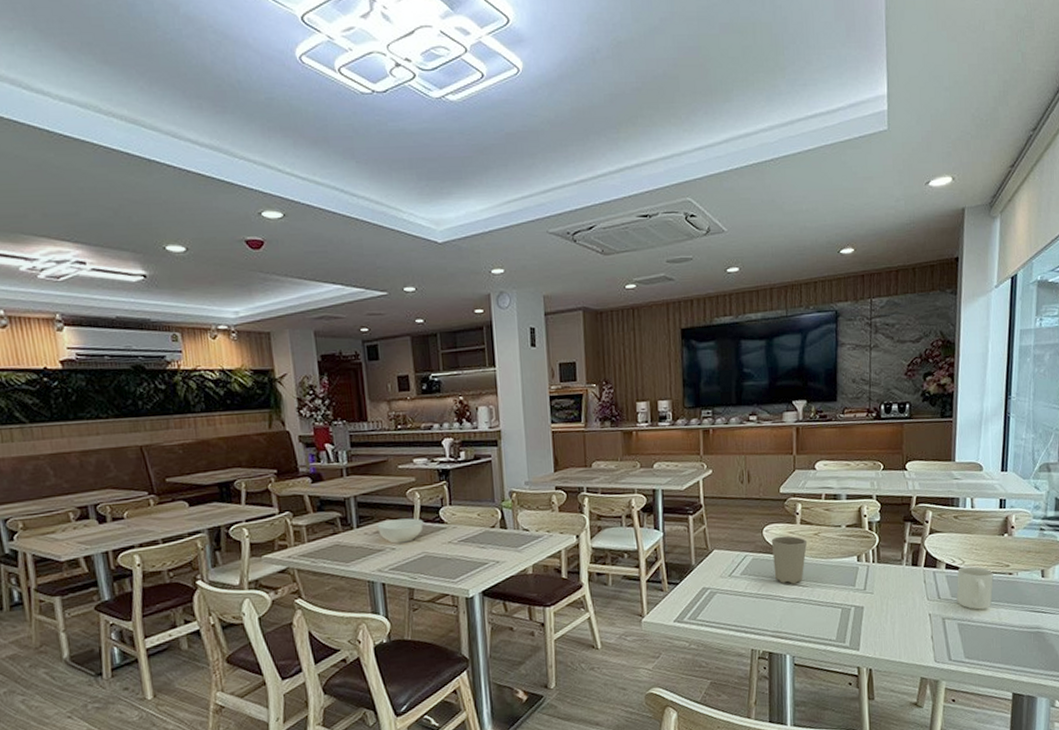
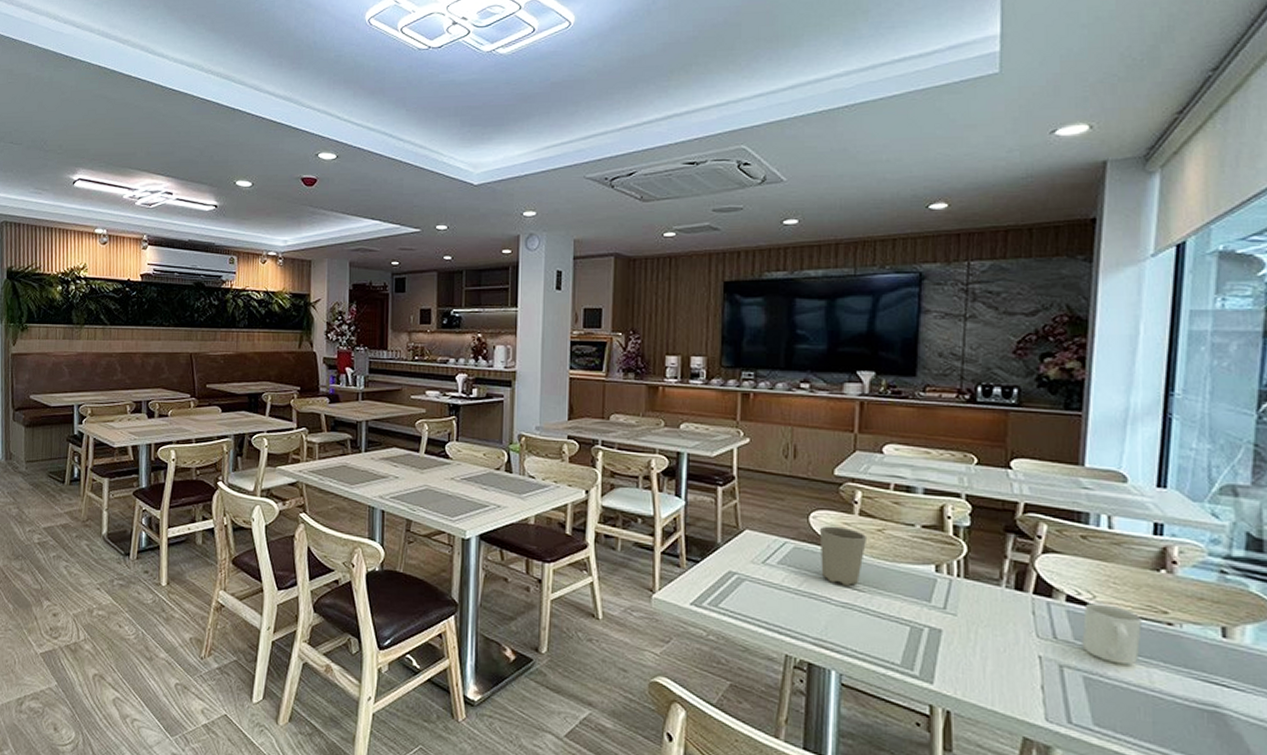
bowl: present [377,518,425,544] -> none [384,448,430,473]

